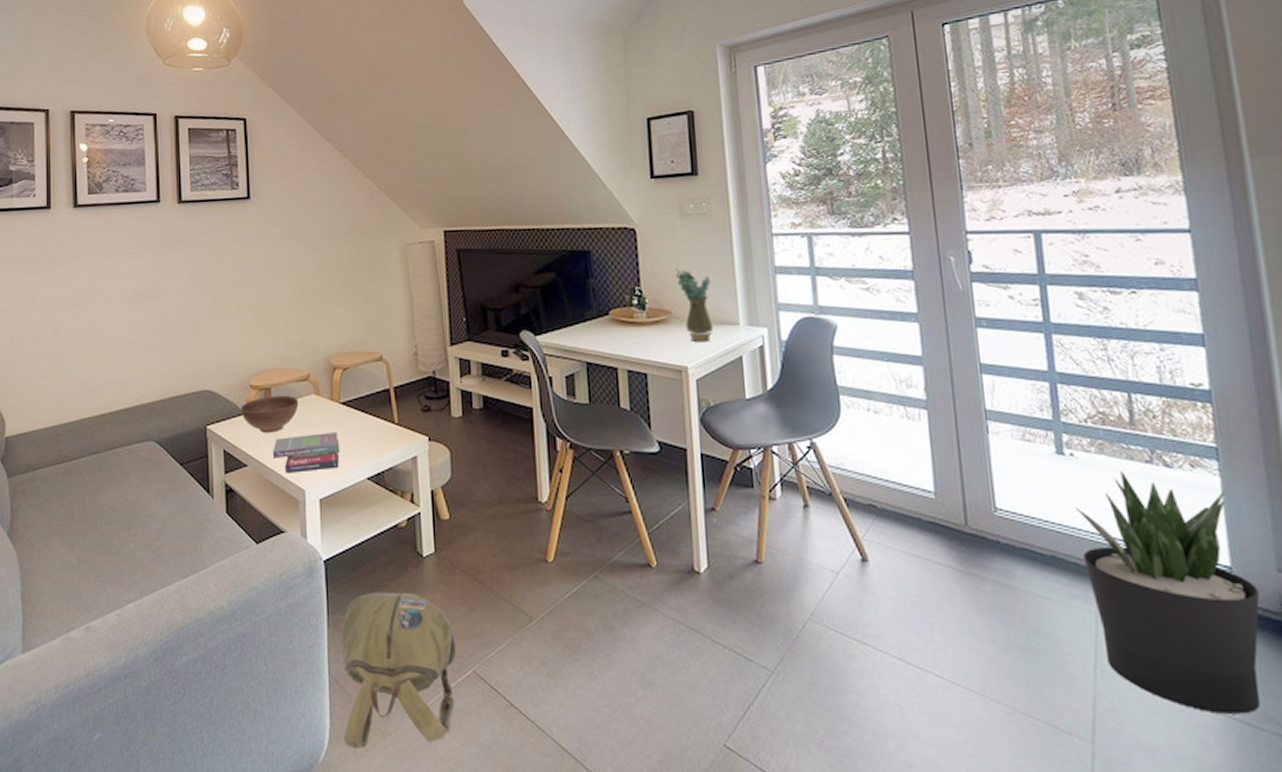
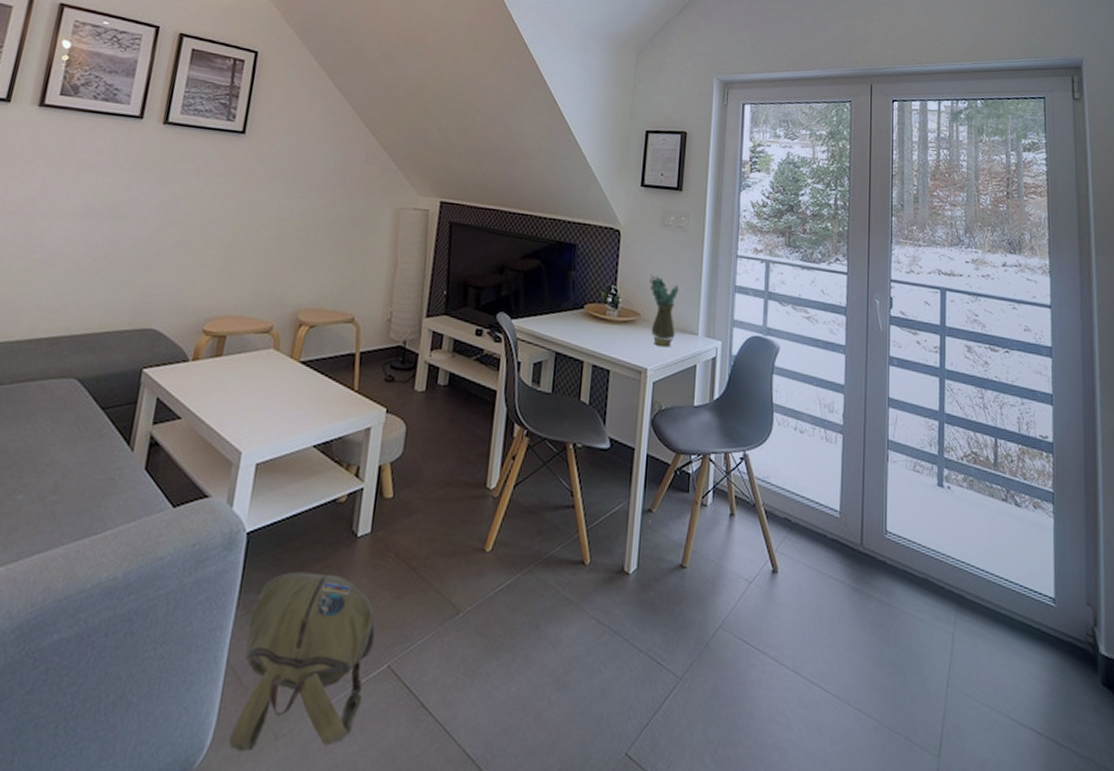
bowl: present [241,395,299,433] -> none [186,344,255,385]
books: present [272,431,340,473] -> none [212,391,291,432]
planter: present [1076,471,1261,714] -> none [947,506,1073,733]

